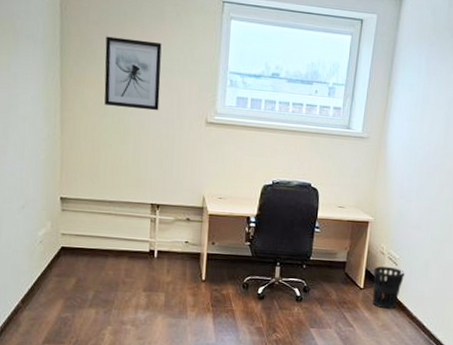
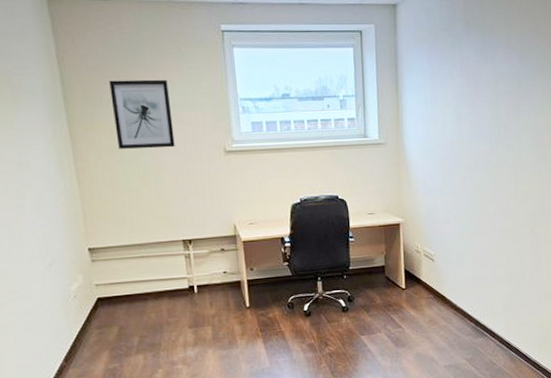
wastebasket: present [373,266,404,309] -> none [412,263,442,305]

